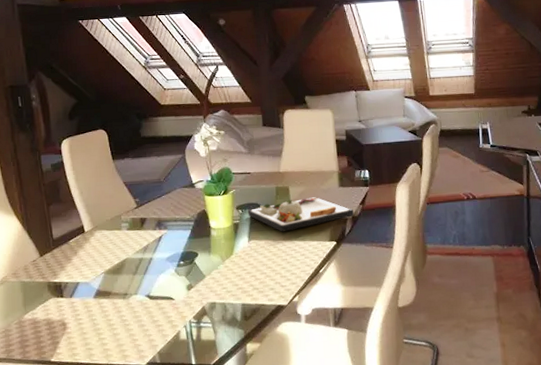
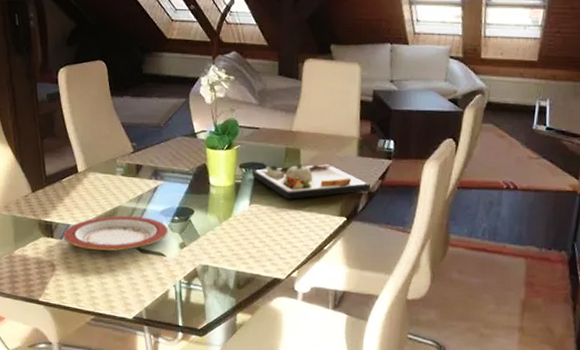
plate: none [73,265,175,304] -> present [63,215,168,251]

